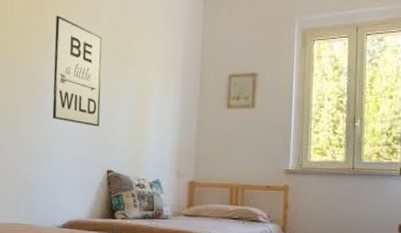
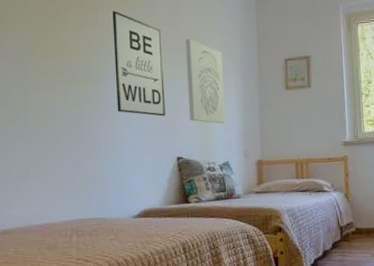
wall art: none [123,48,164,140] -> present [185,39,226,124]

